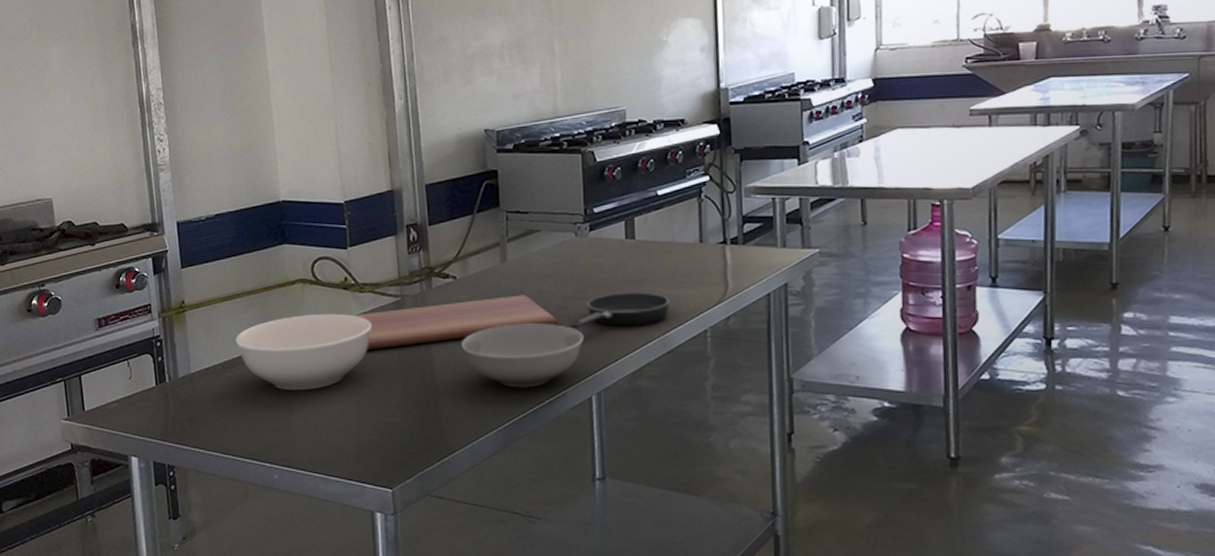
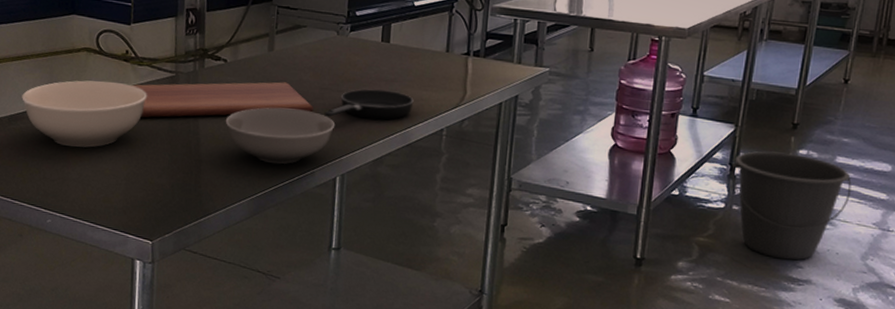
bucket: none [1046,318,1194,443] -> present [731,151,852,261]

